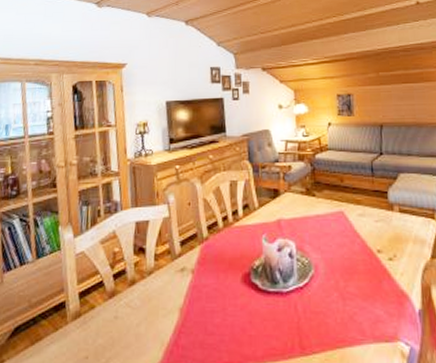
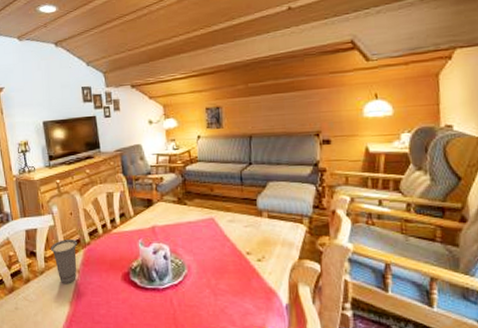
cup: none [163,234,194,287] -> present [51,239,77,284]

